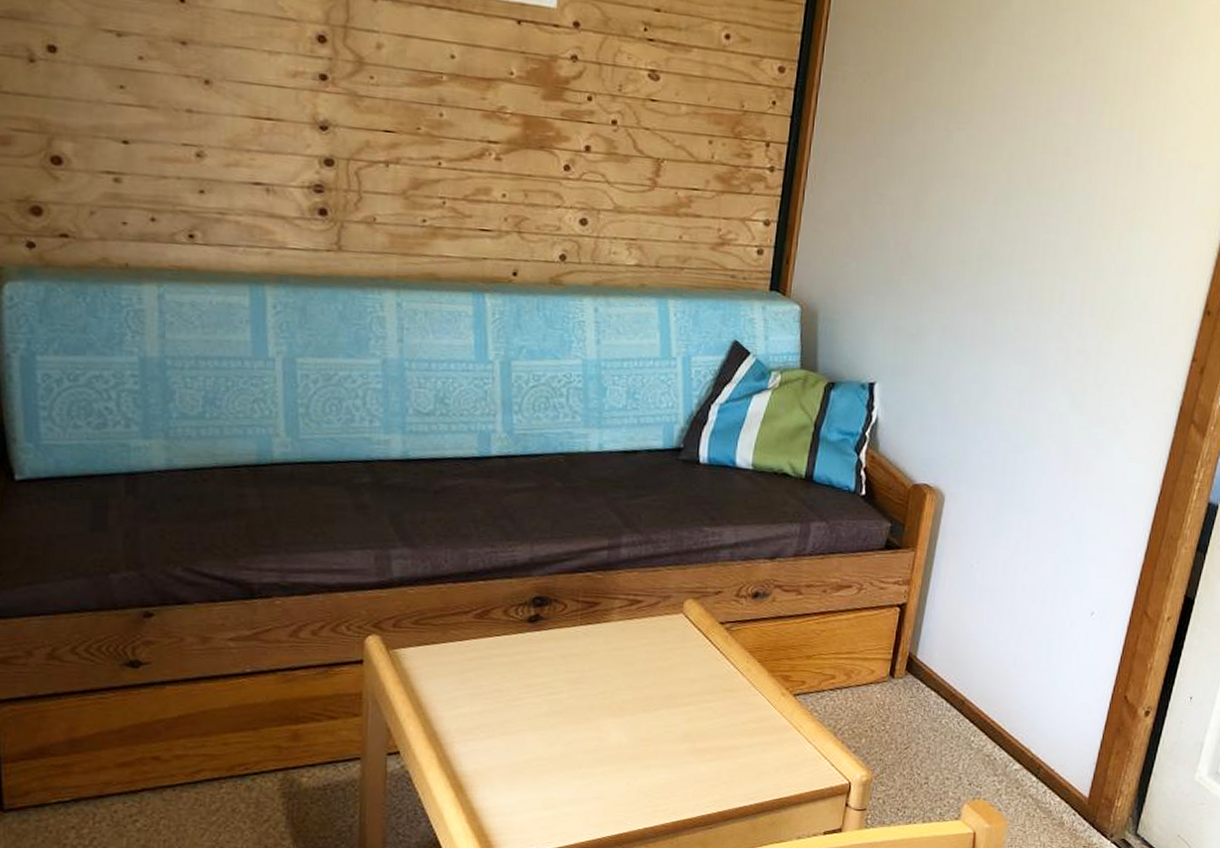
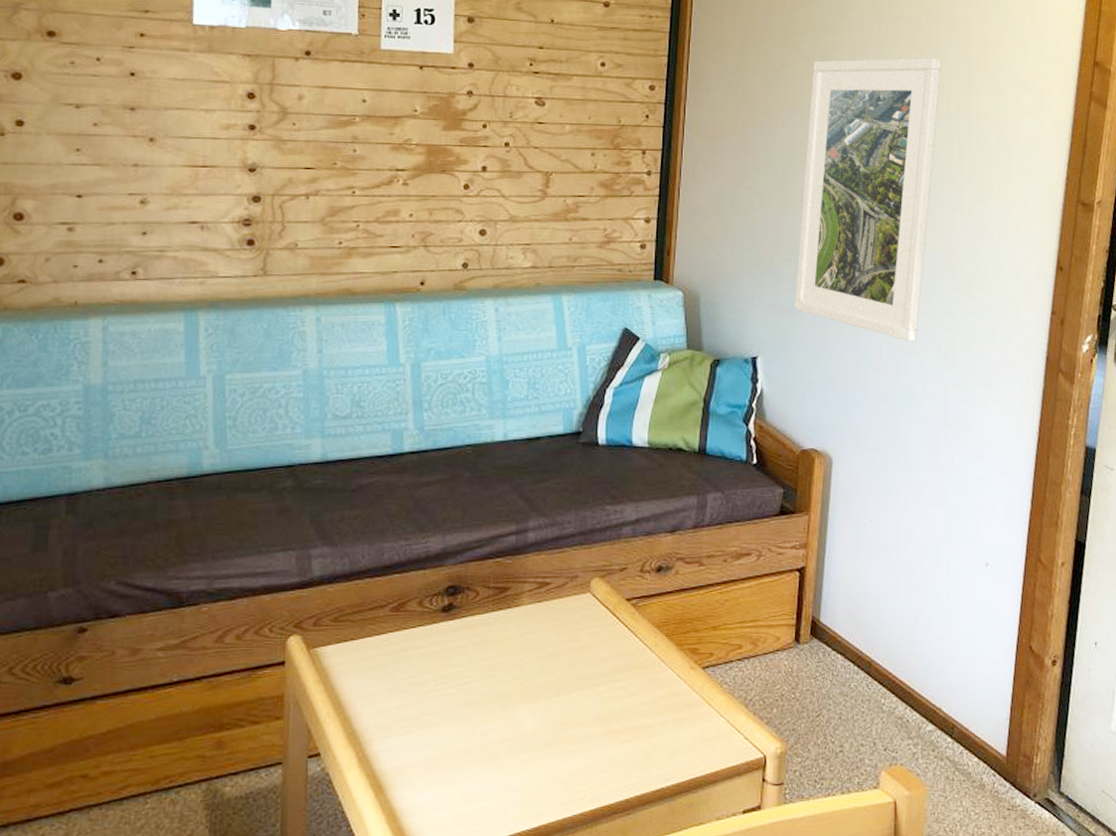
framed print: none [919,53,1110,379] -> present [794,57,943,341]

